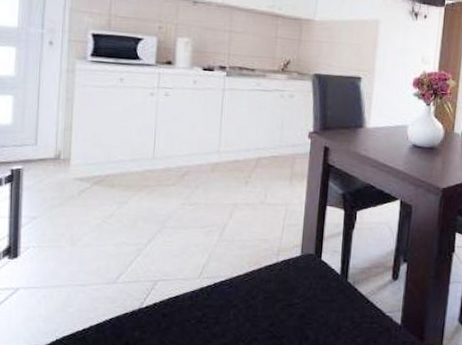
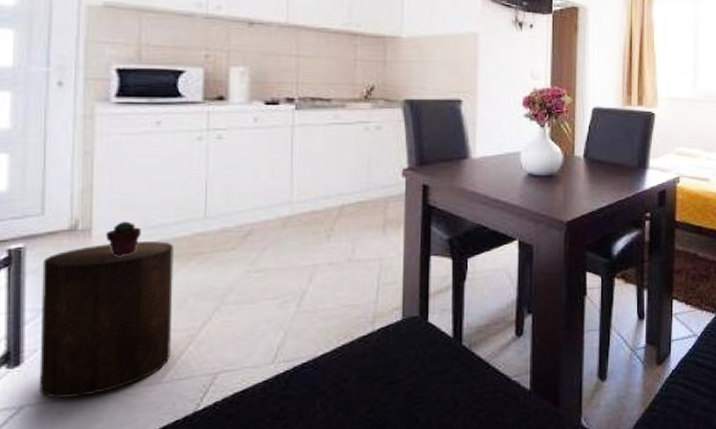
stool: none [30,172,129,287] -> present [39,241,174,399]
potted succulent: none [80,155,106,182] -> present [105,221,141,256]

